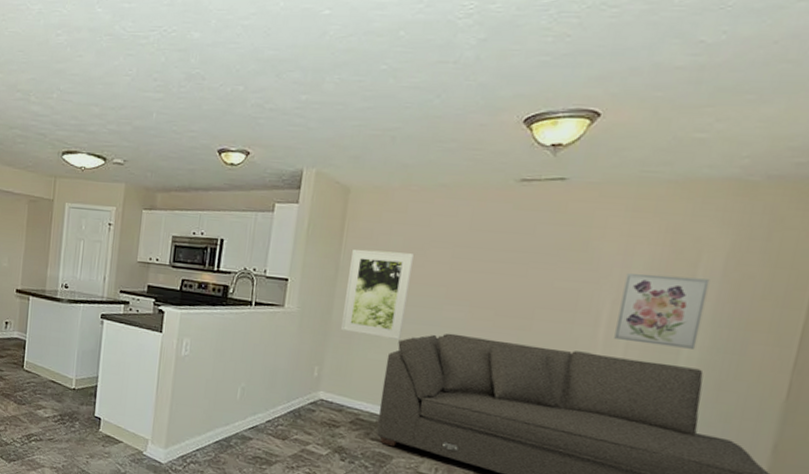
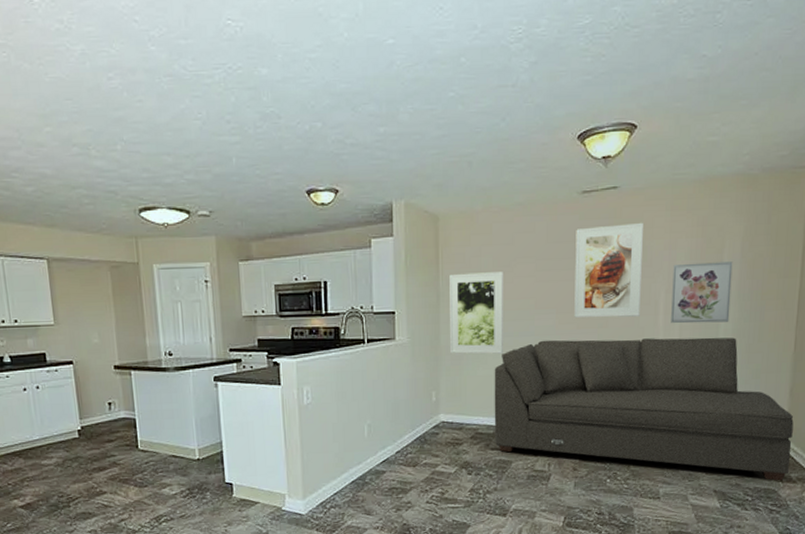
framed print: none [491,219,594,325] -> present [574,222,643,319]

